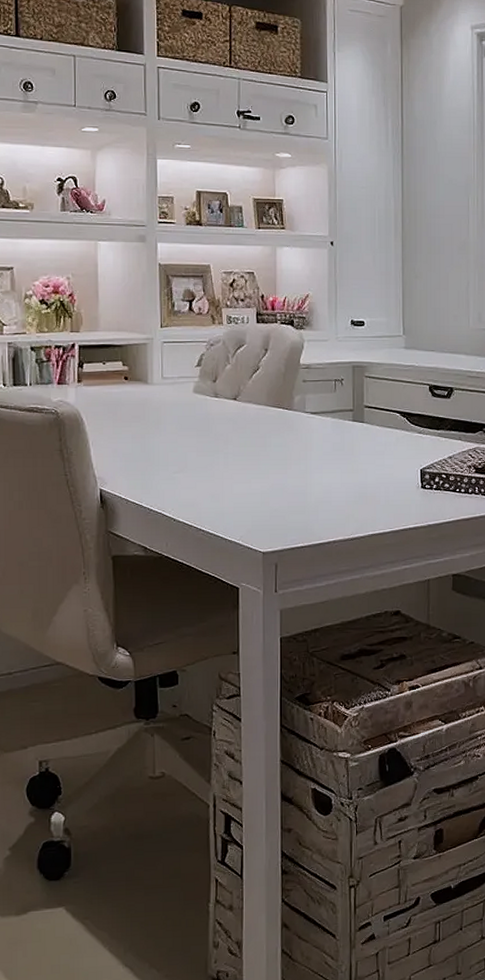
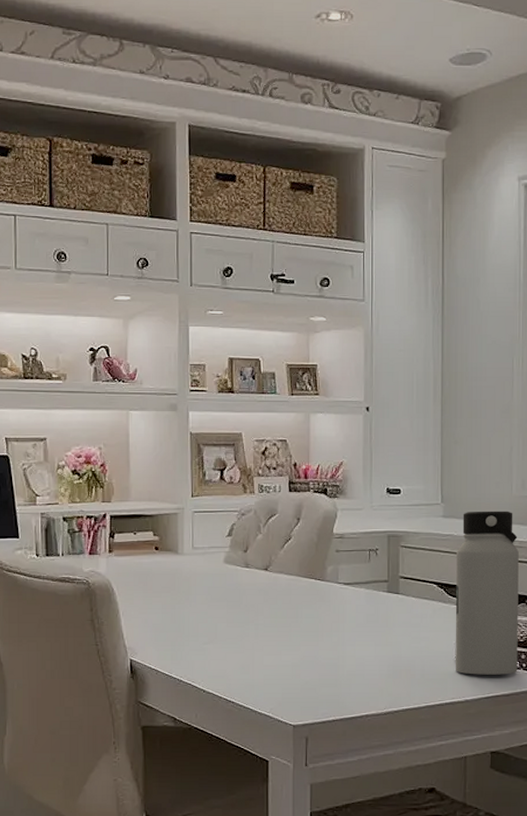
water bottle: none [418,342,477,500] -> present [456,511,519,675]

